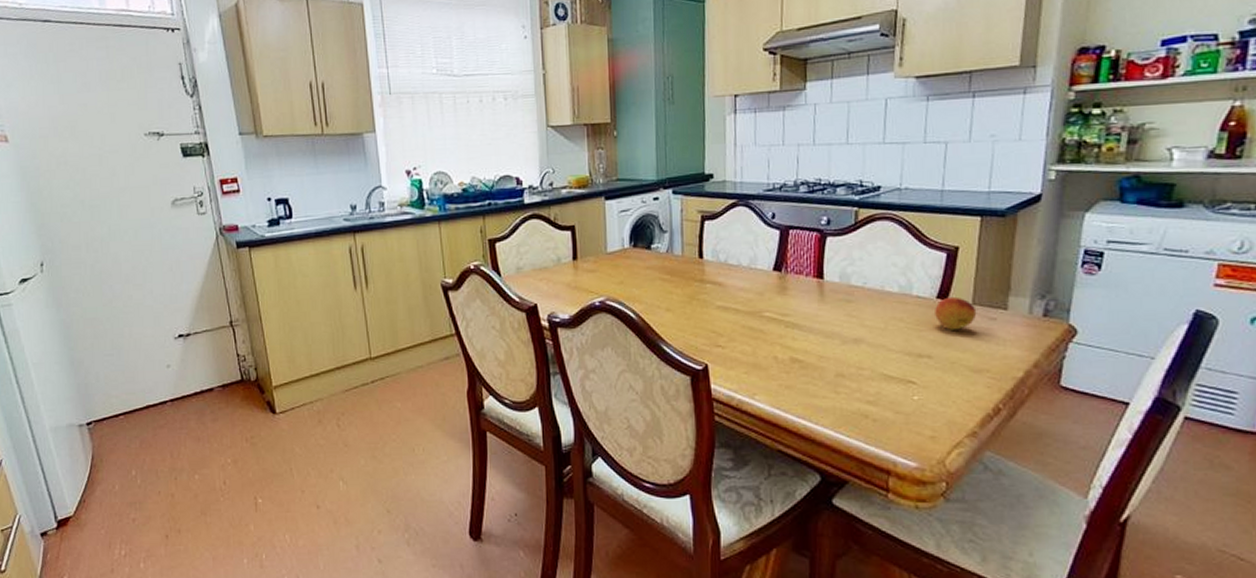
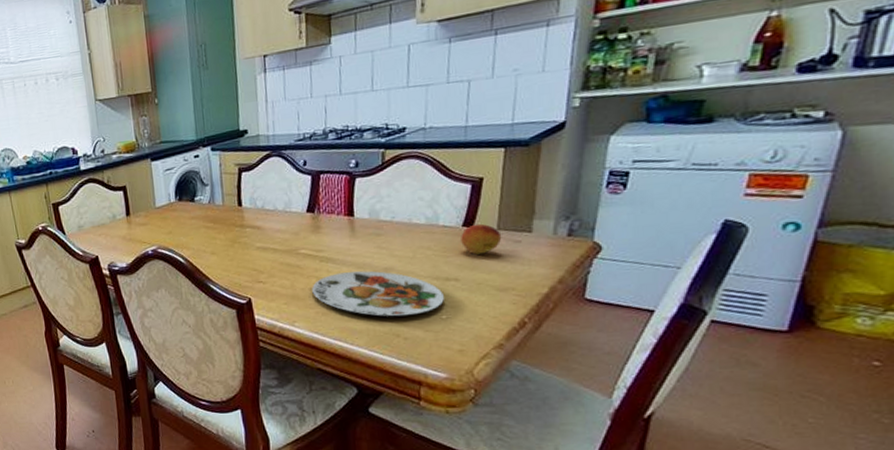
plate: none [775,341,916,395] -> present [312,271,444,317]

